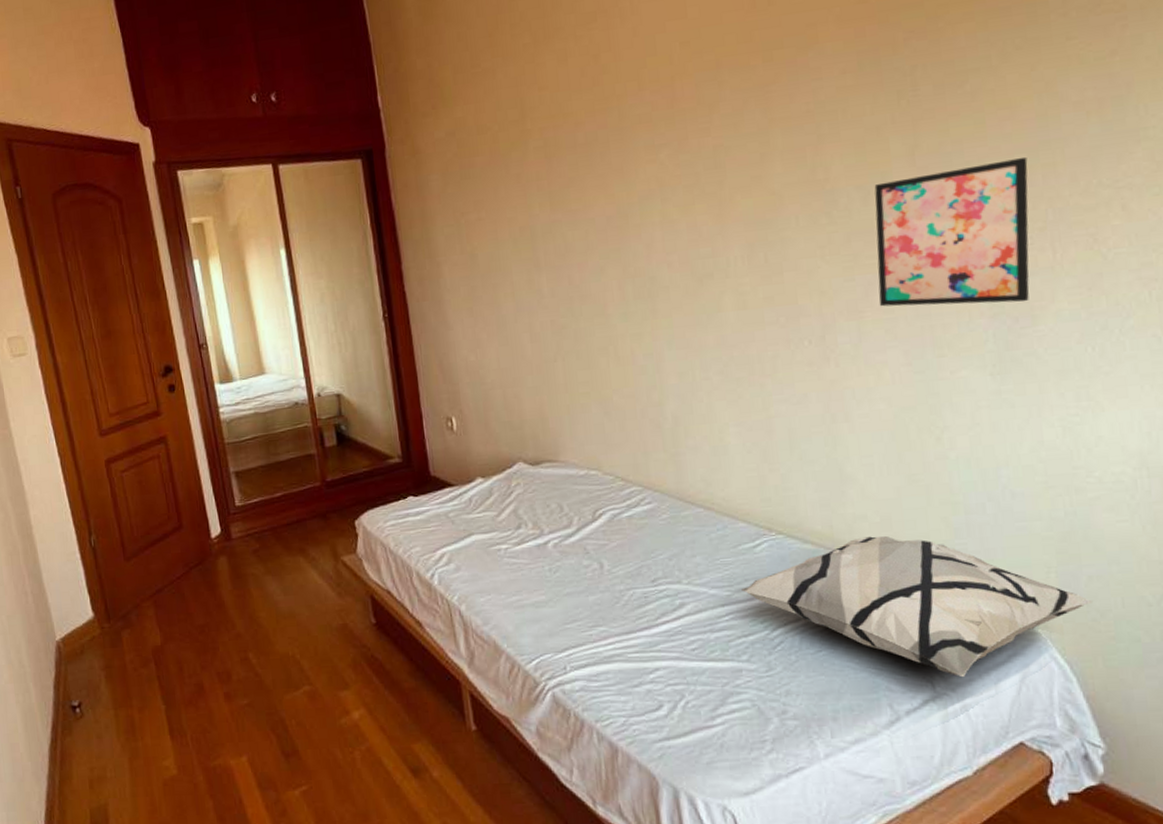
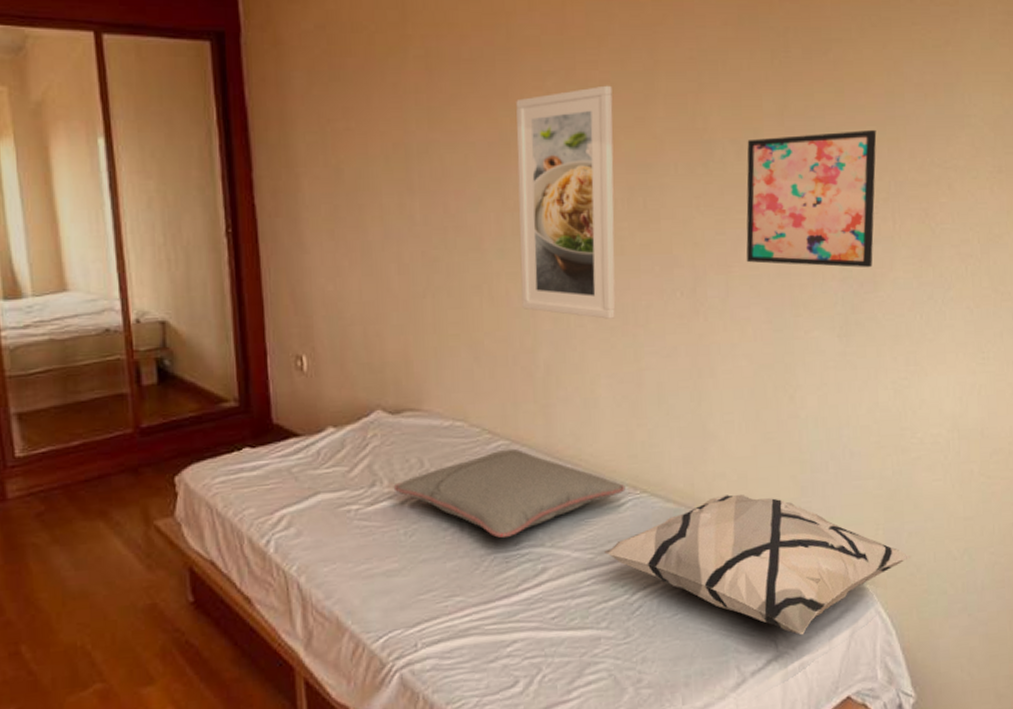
pillow: none [537,494,760,576] -> present [393,448,625,539]
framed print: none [631,149,741,371] -> present [516,85,616,319]

